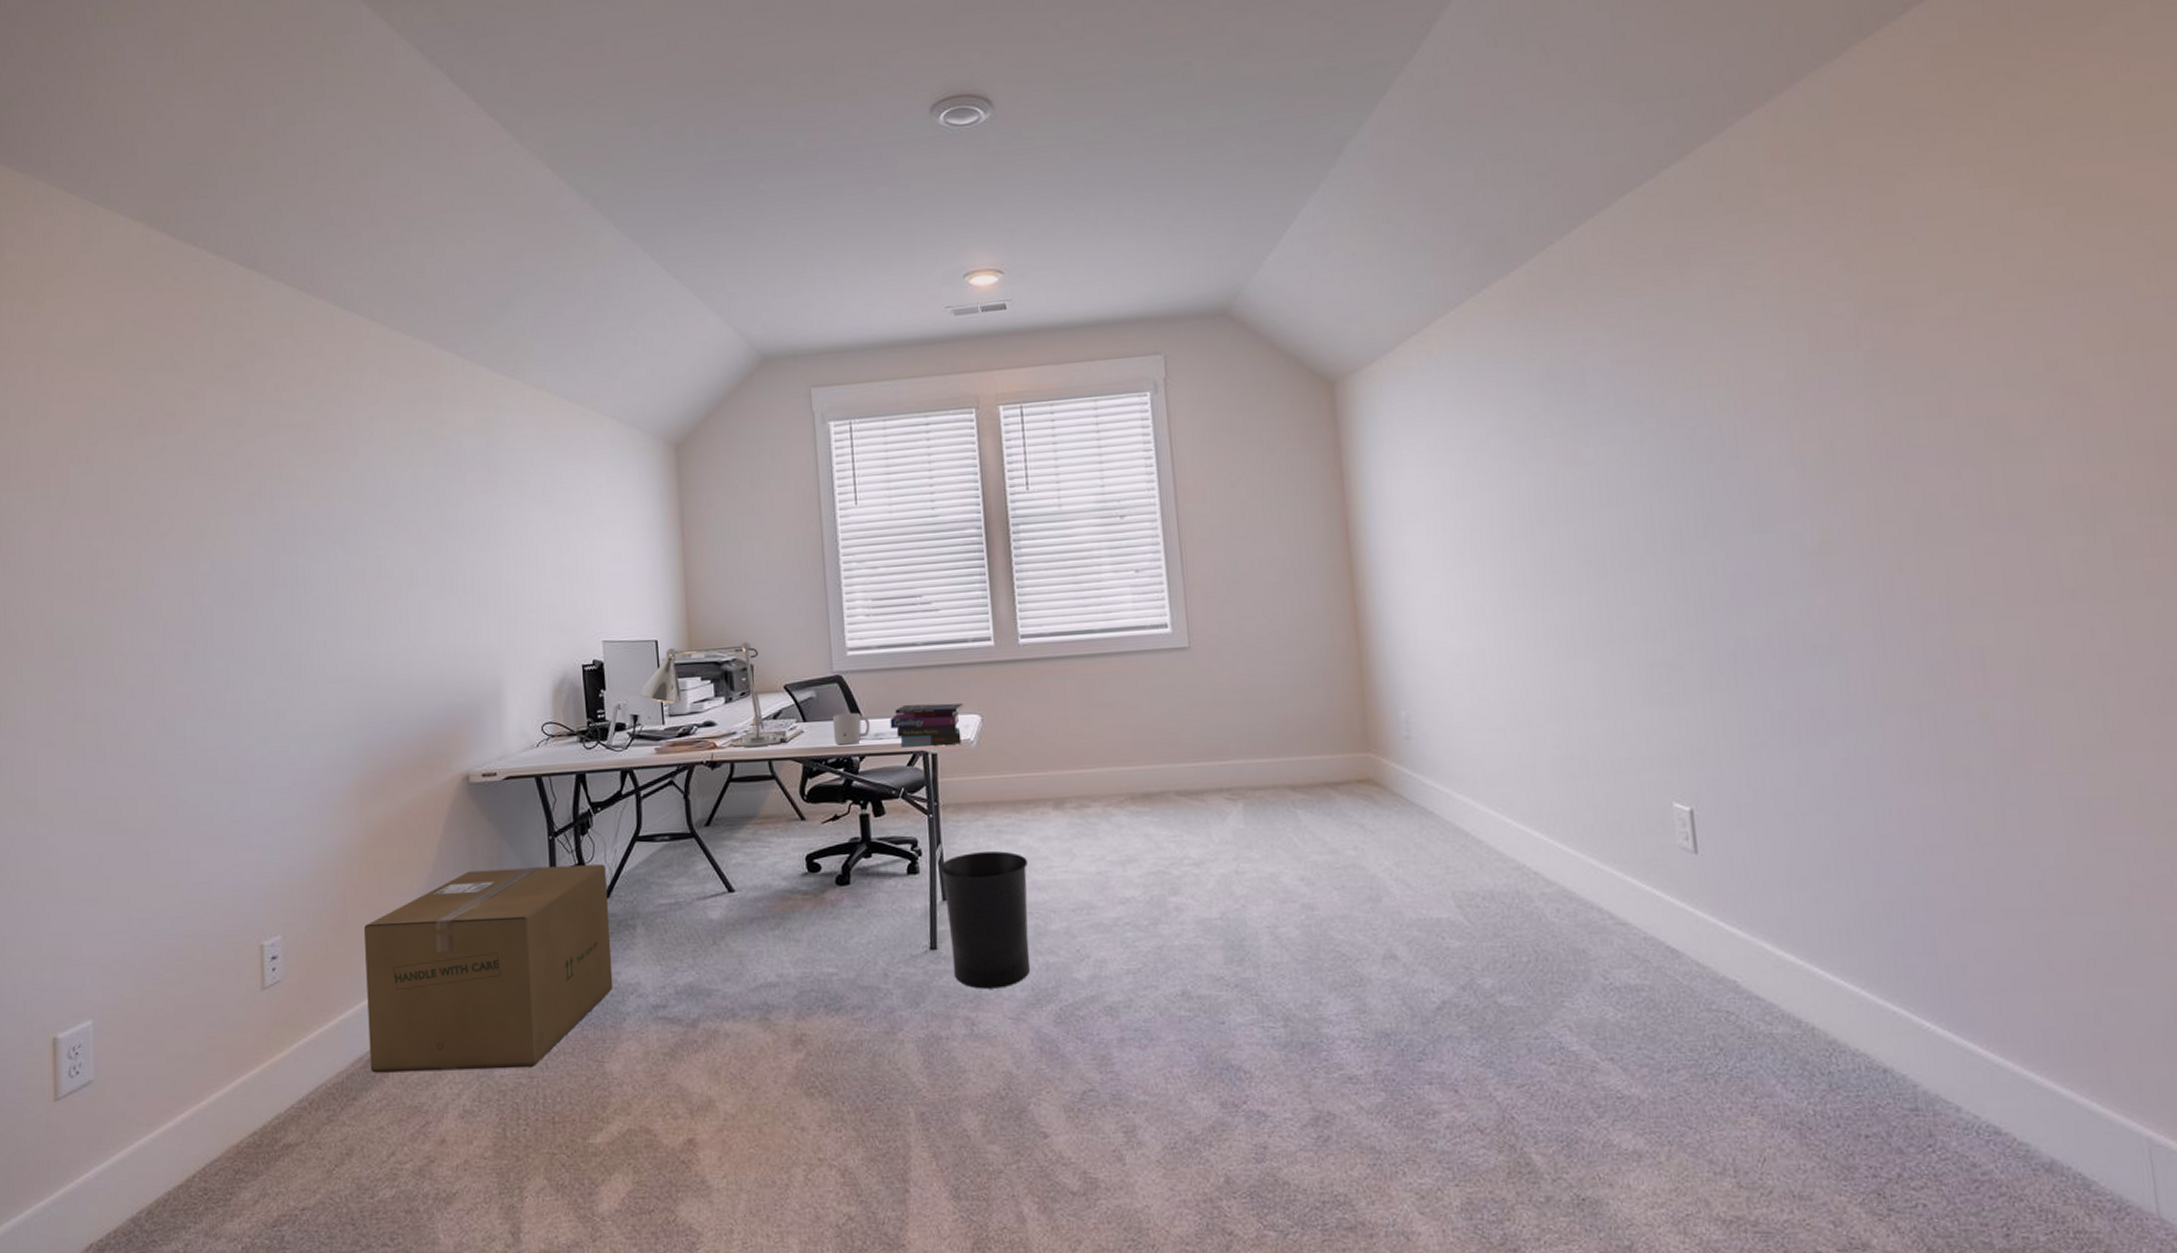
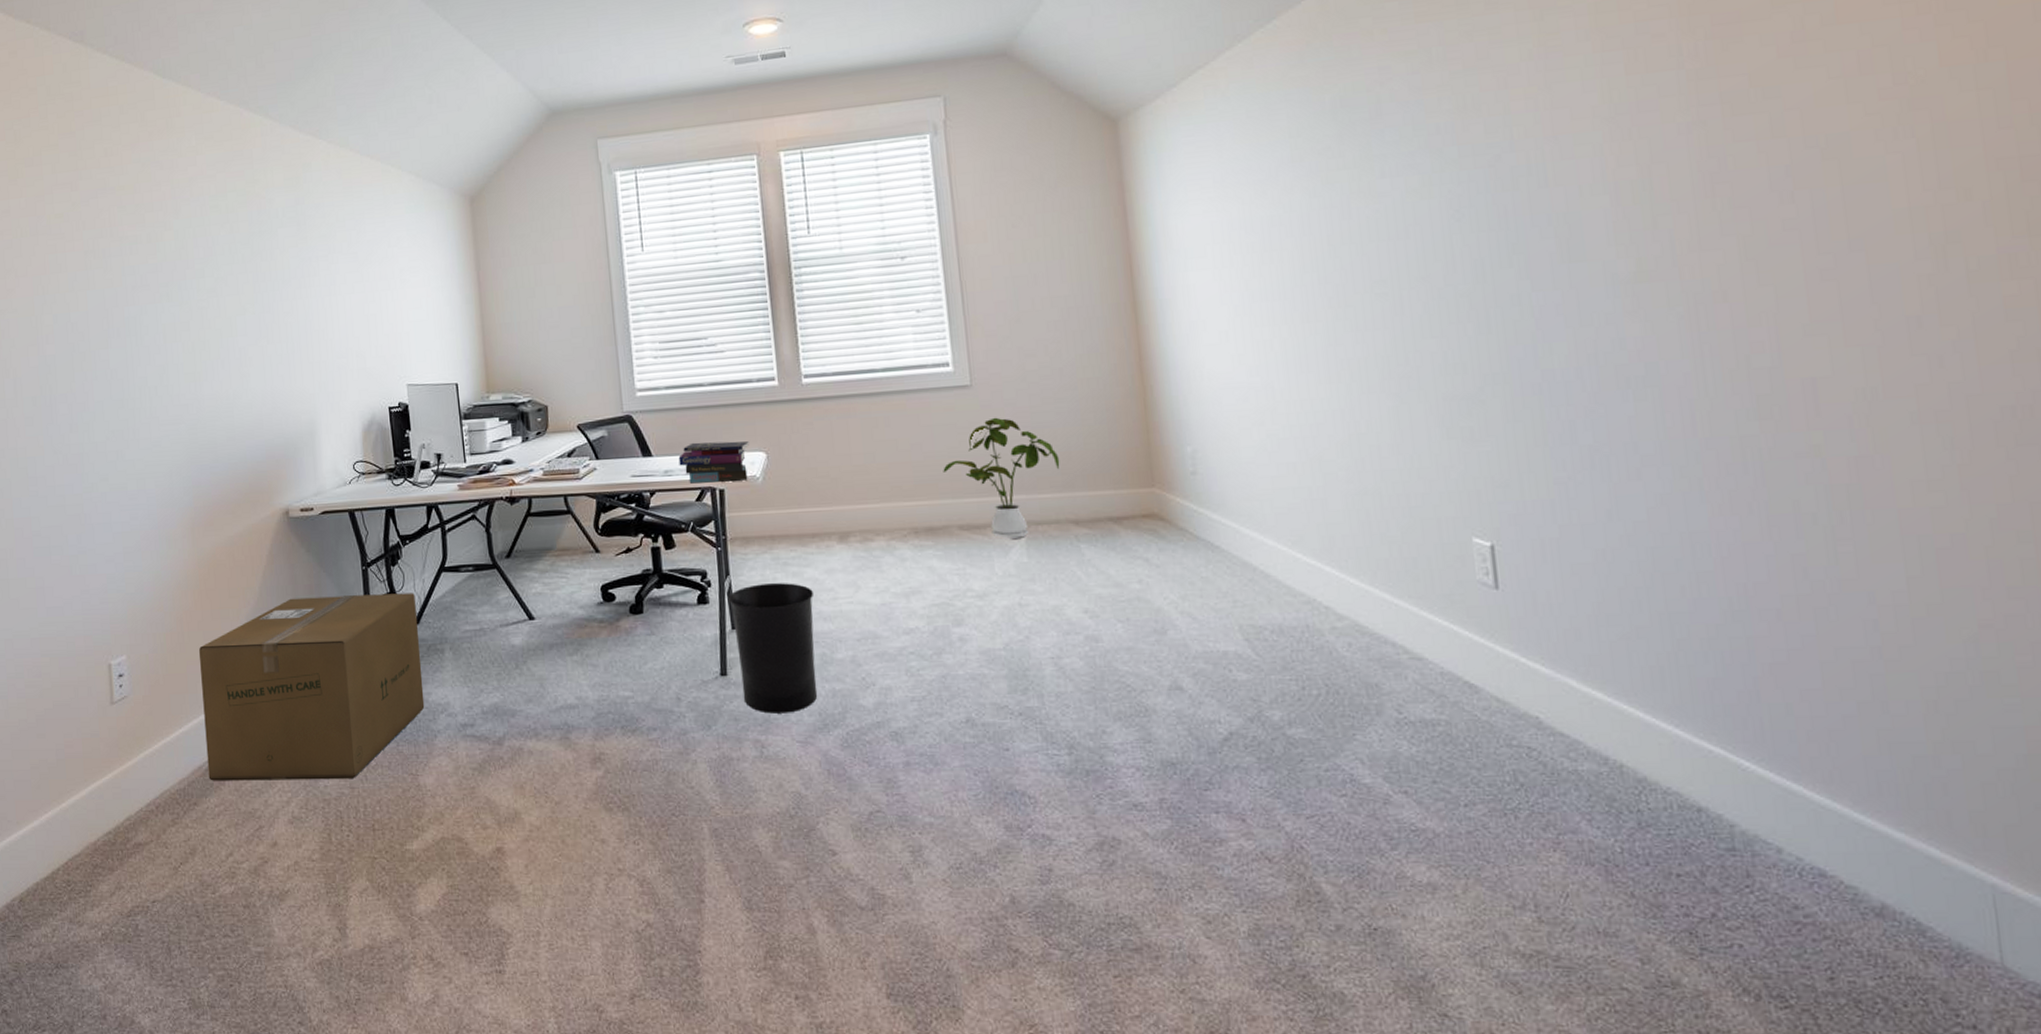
desk lamp: present [639,642,788,747] -> none [441,384,582,484]
mug: present [832,712,870,745] -> none [623,450,660,482]
house plant: none [1160,680,1277,806] -> present [943,417,1060,540]

